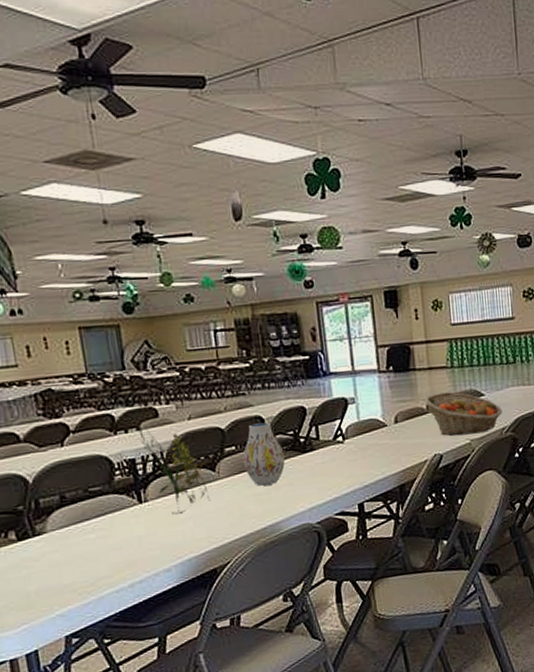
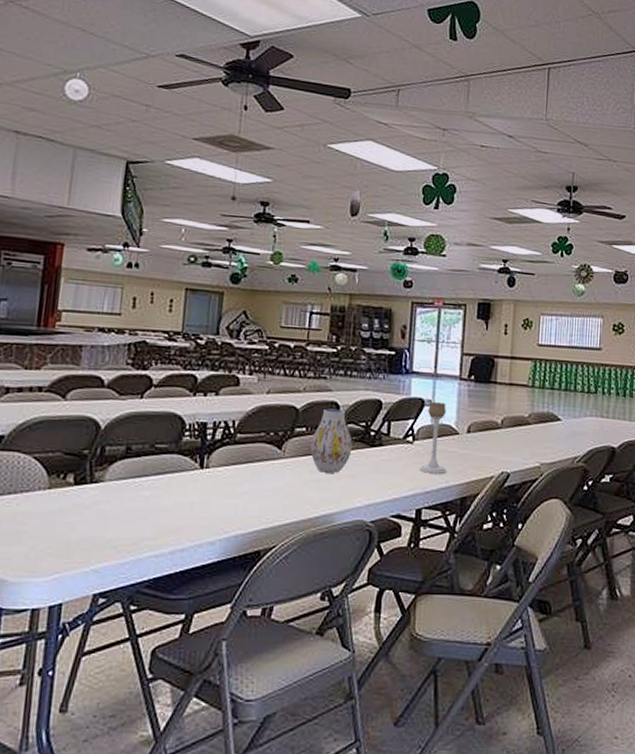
flower arrangement: present [138,425,211,515] -> none [216,390,275,487]
candle holder: none [352,398,382,469] -> present [418,402,447,474]
fruit basket: present [424,392,502,436] -> none [499,410,577,458]

